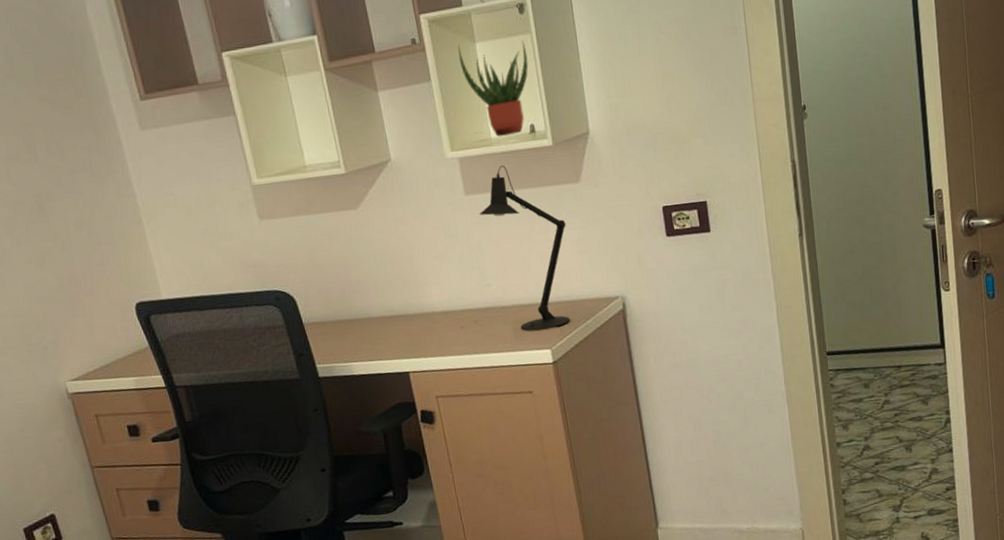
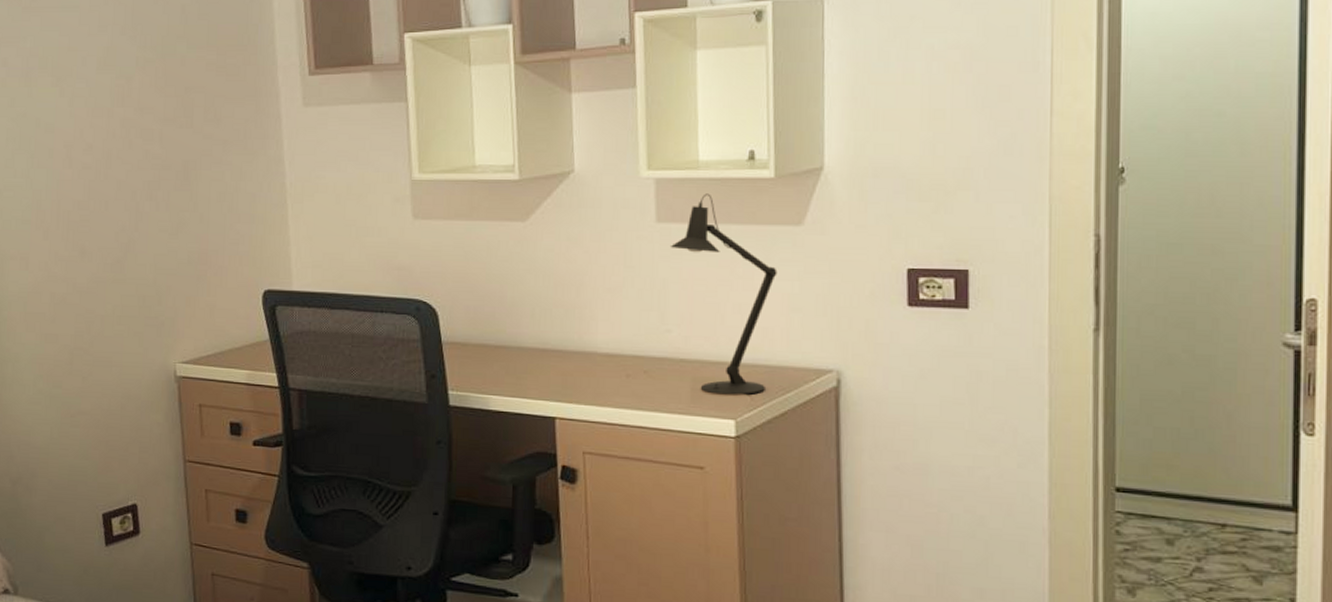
potted plant: present [457,41,529,137] -> none [673,49,758,161]

